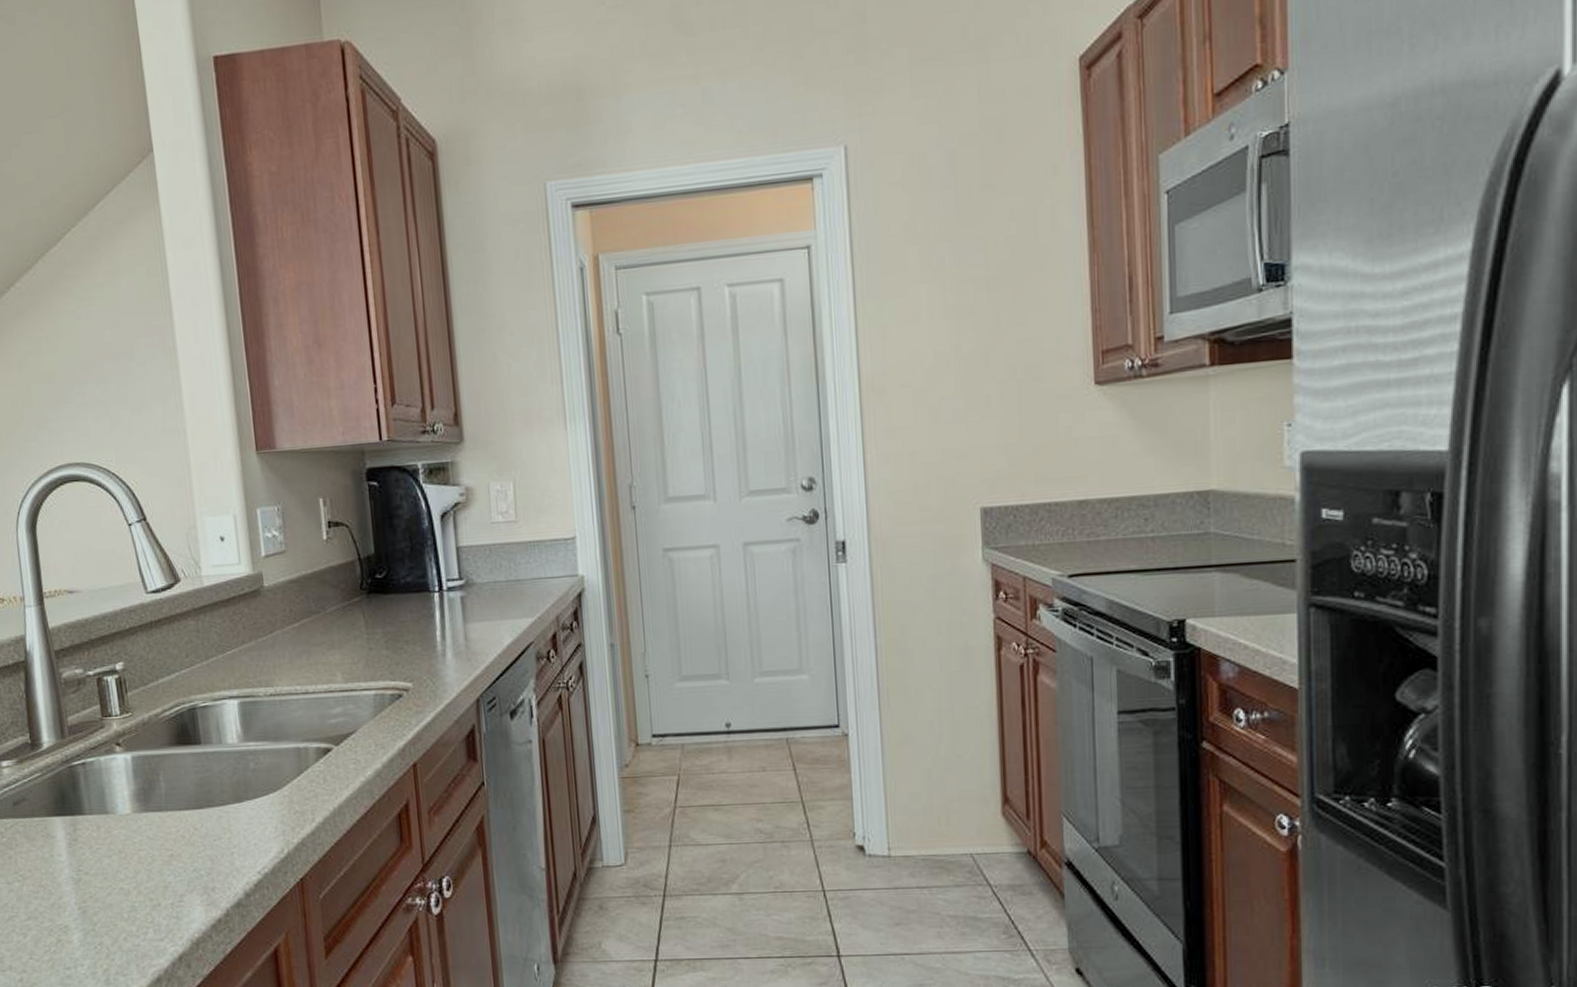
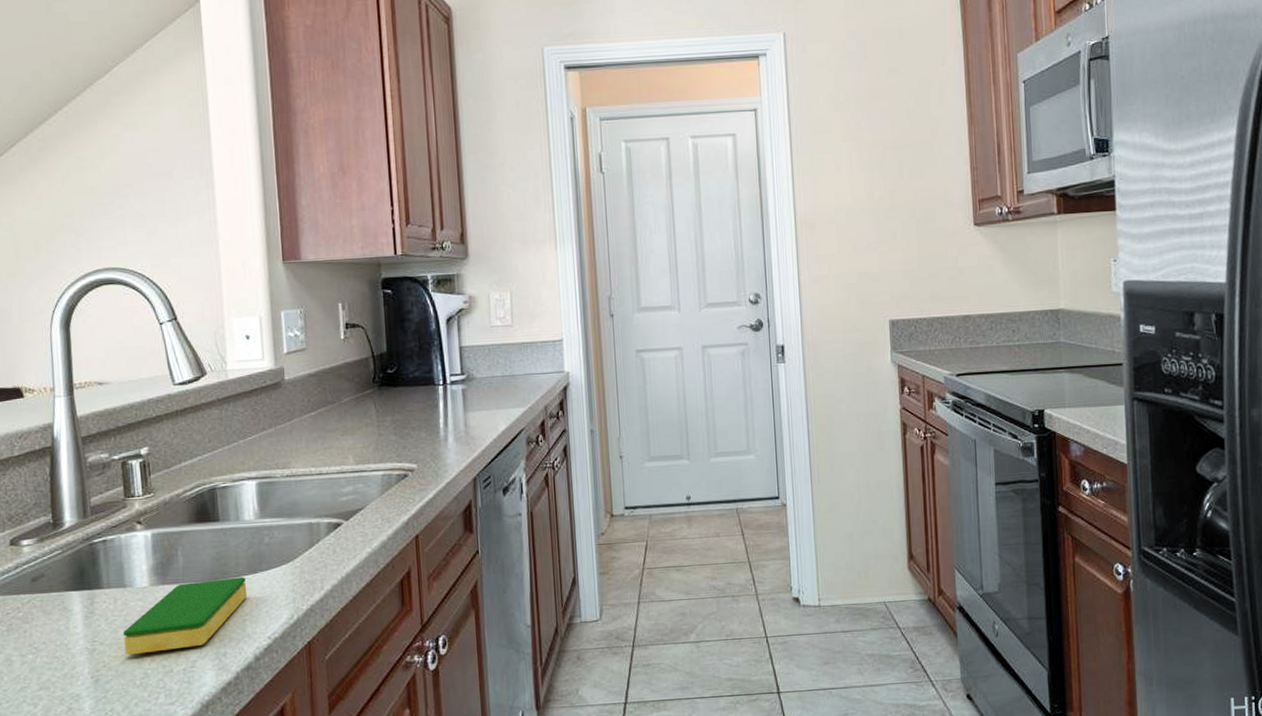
dish sponge: none [108,805,234,887] -> present [123,577,248,655]

